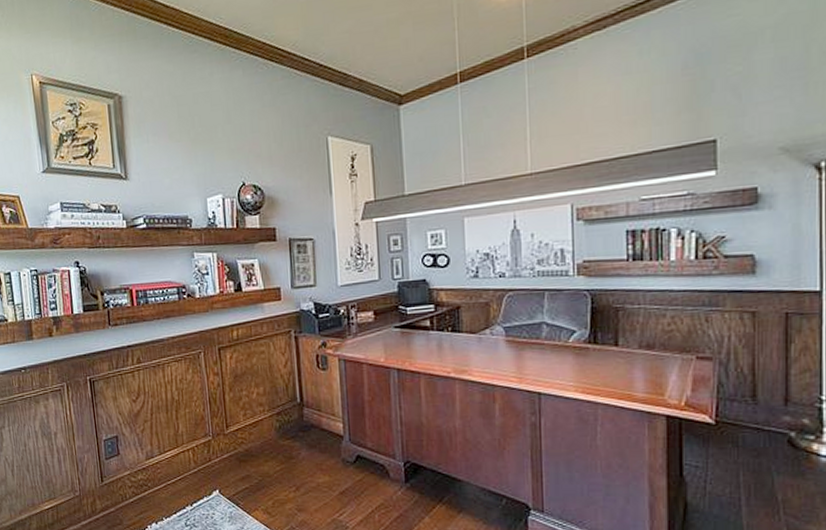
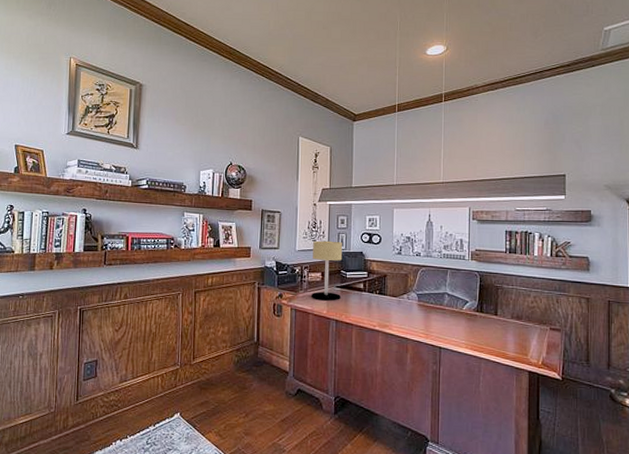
table lamp: none [359,269,401,346] -> present [312,240,343,301]

